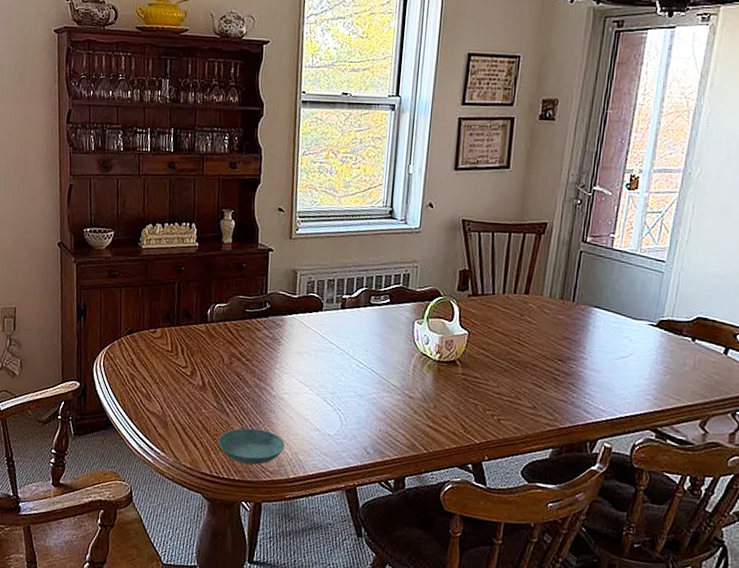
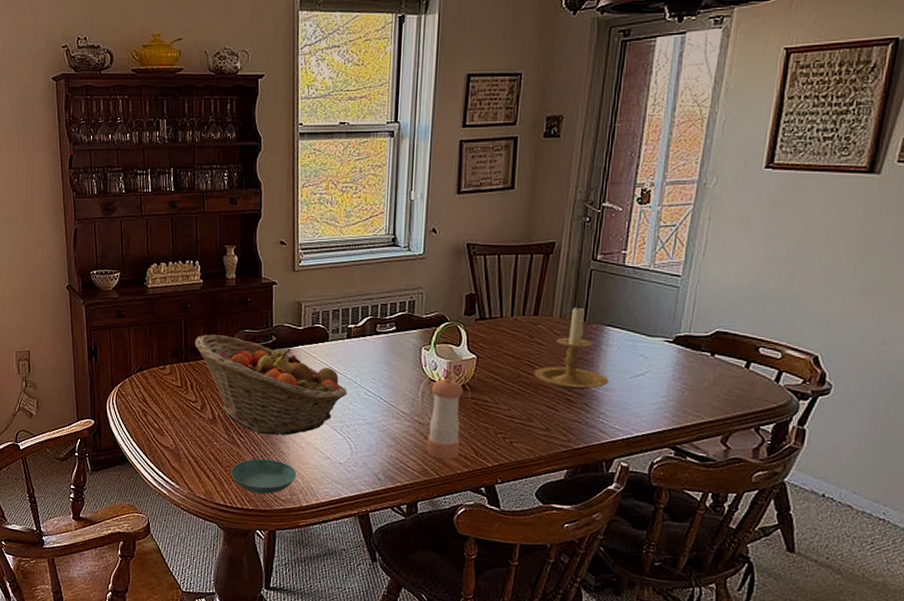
fruit basket: none [187,299,340,405] -> present [195,334,347,436]
pepper shaker: none [416,352,455,435] -> present [426,377,464,460]
candle holder: none [523,285,595,371] -> present [534,304,609,391]

